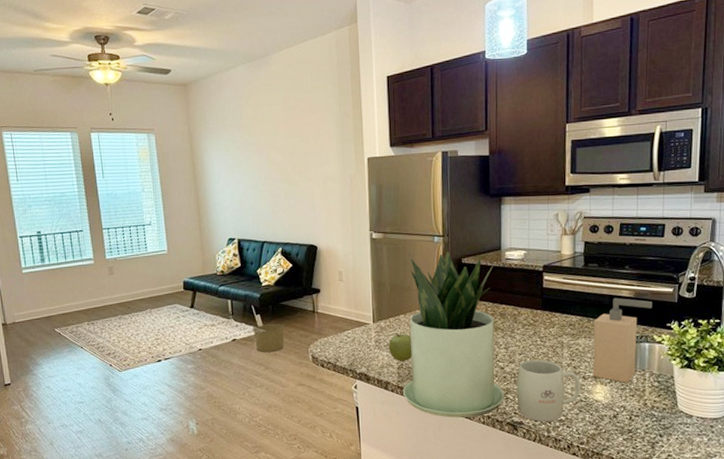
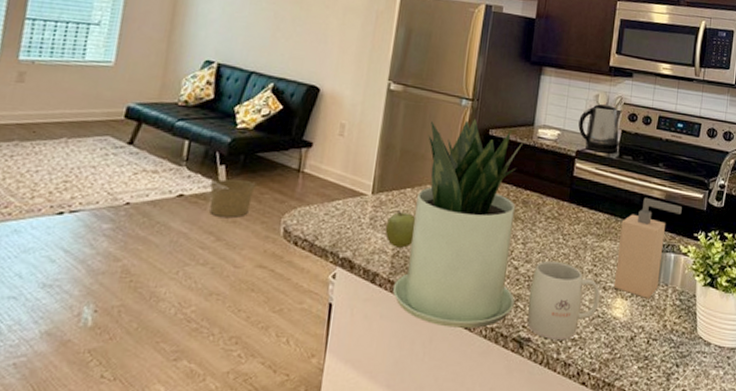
kettle: none [542,220,583,265] -> present [578,103,622,154]

